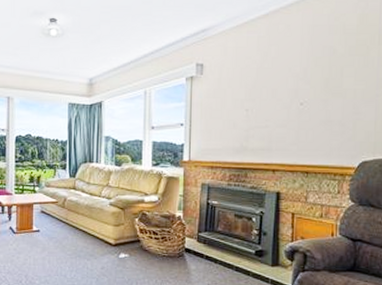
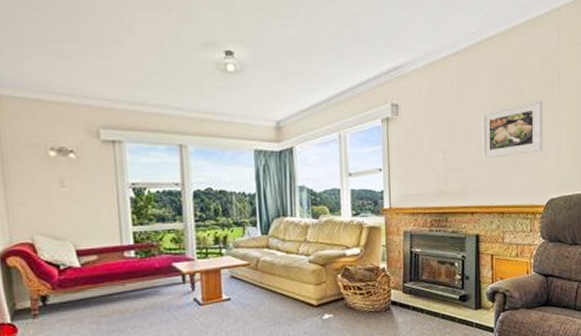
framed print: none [287,60,359,119] -> present [481,100,543,160]

